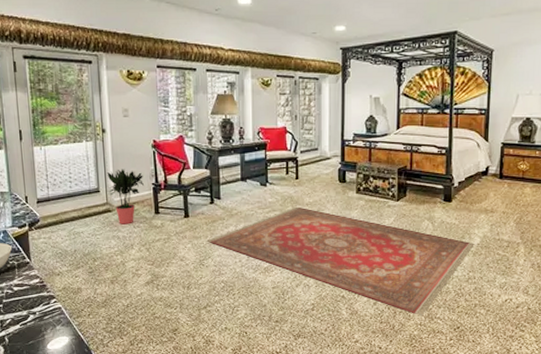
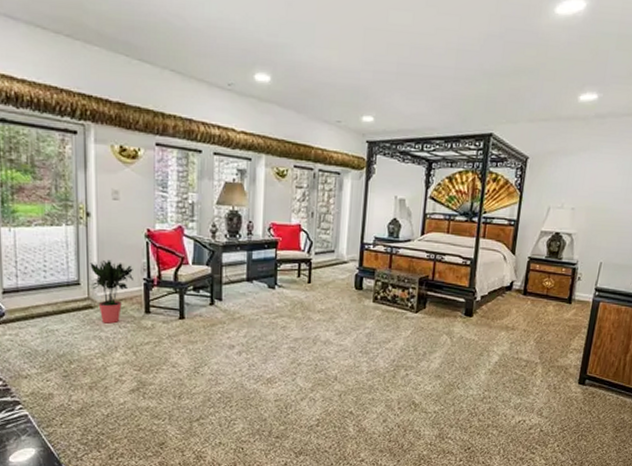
area rug: present [208,208,475,315] -> none [205,314,492,435]

